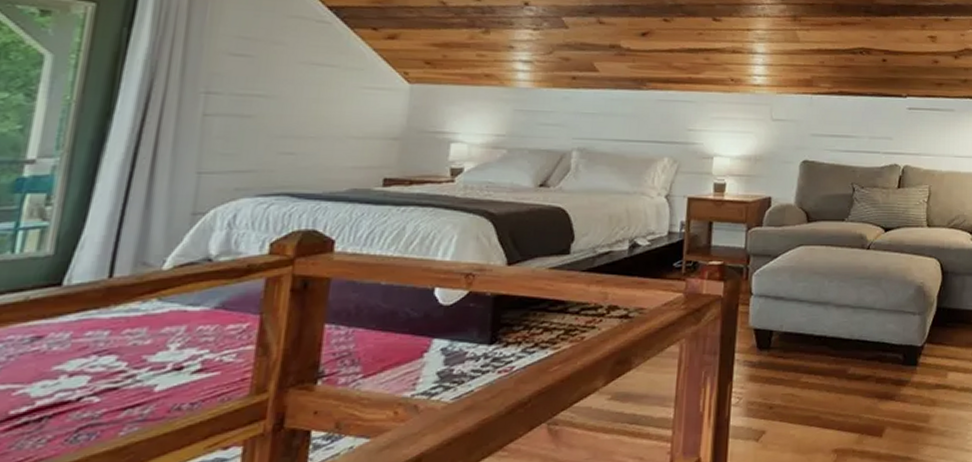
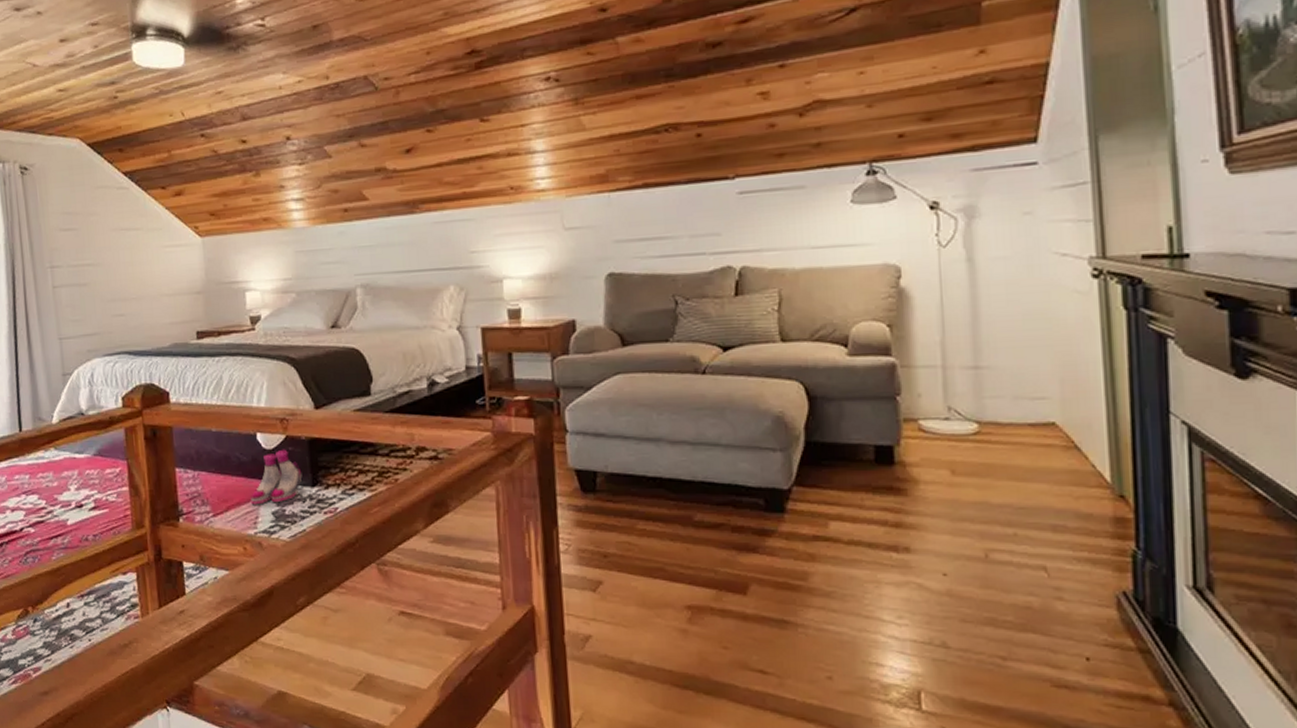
boots: none [414,305,481,365] -> present [251,449,302,505]

